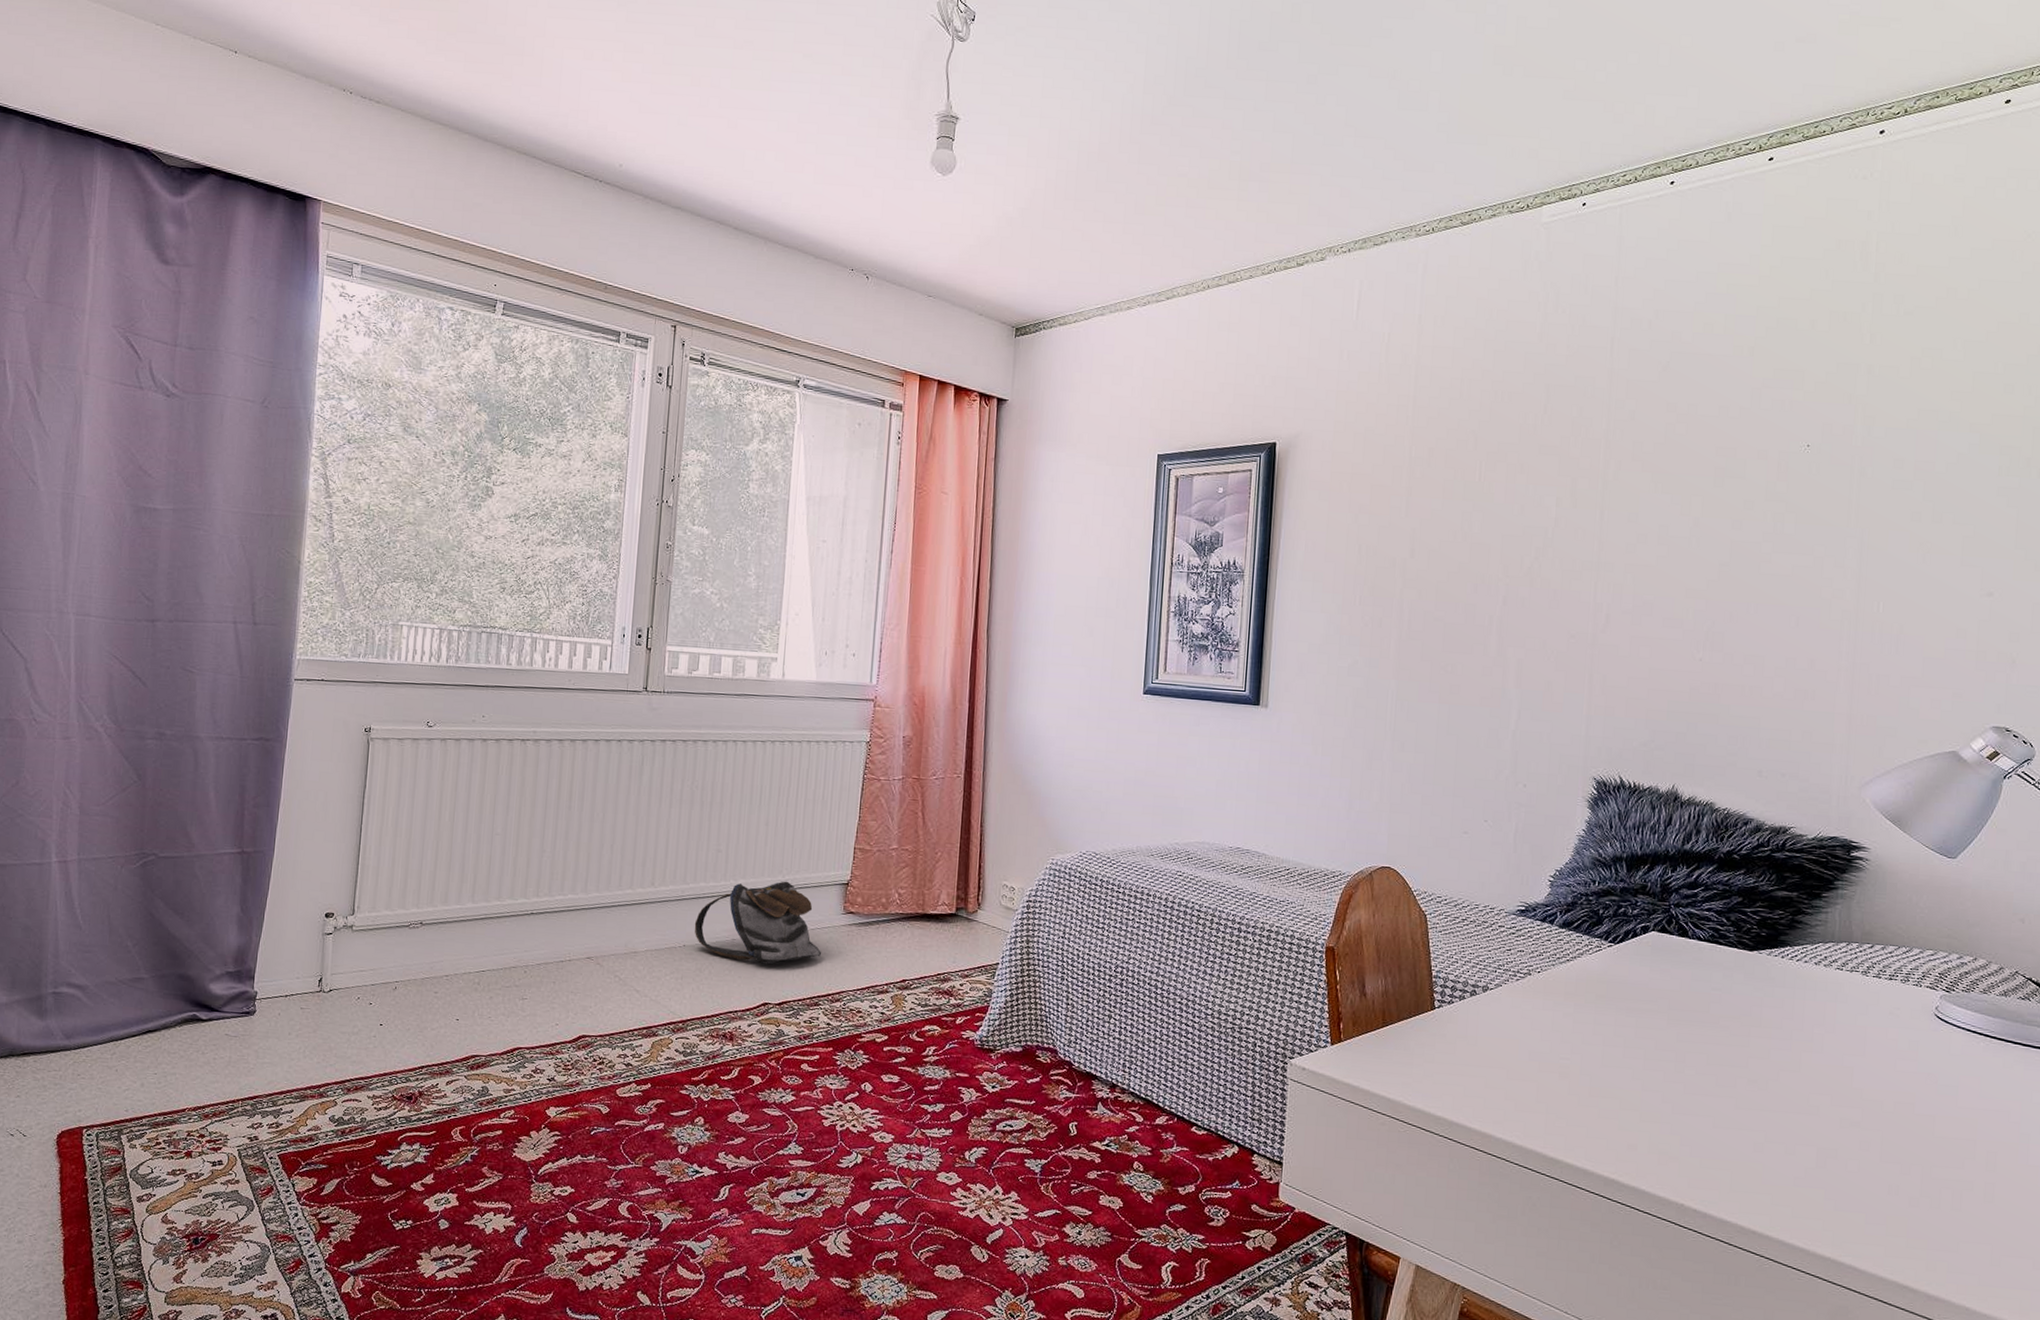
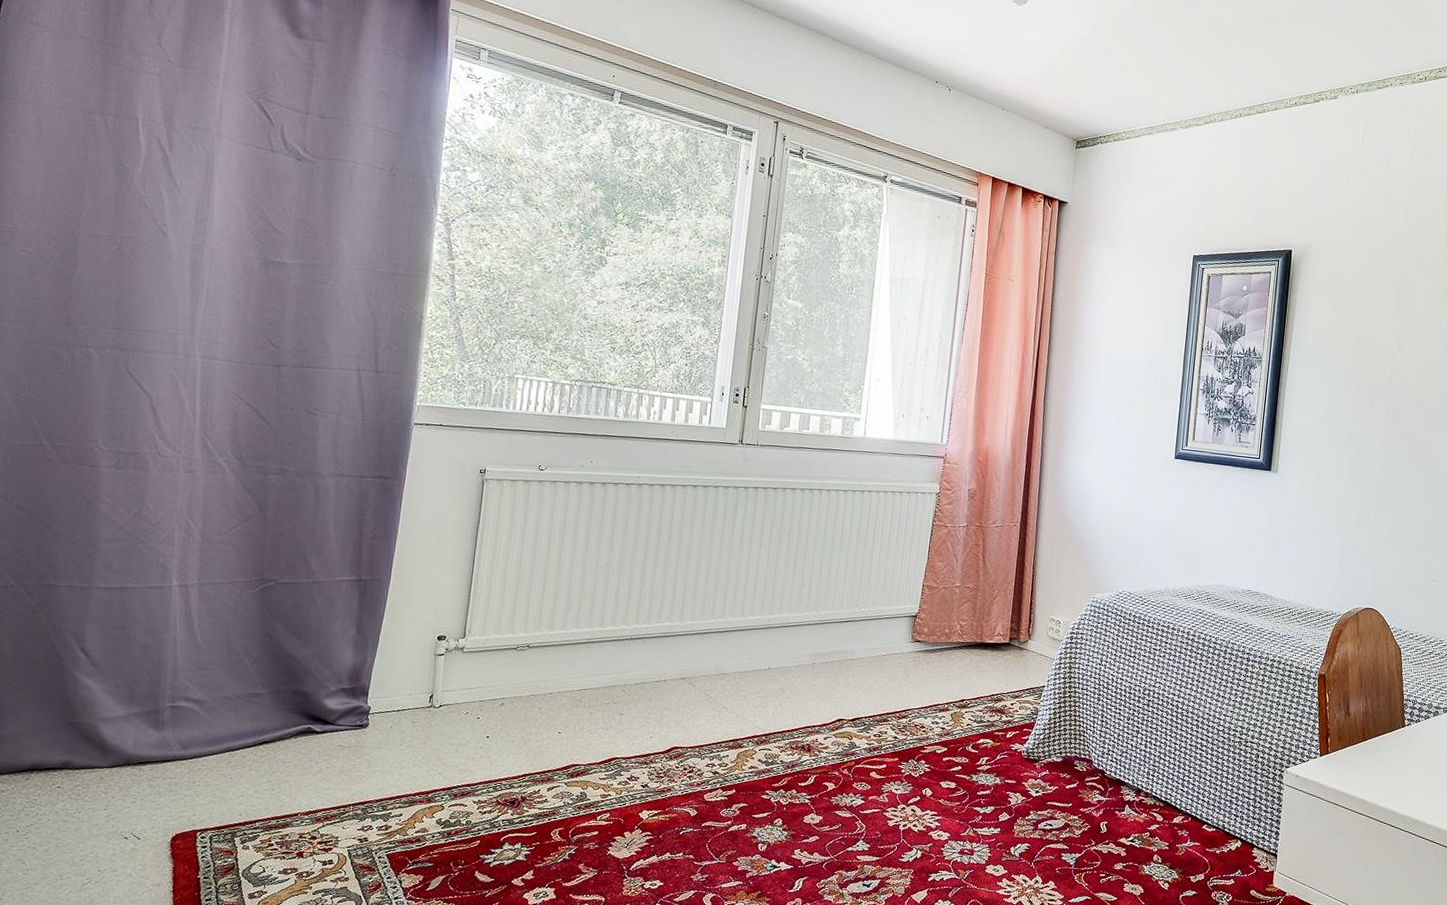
backpack: present [694,881,821,965] -> none [778,613,891,686]

